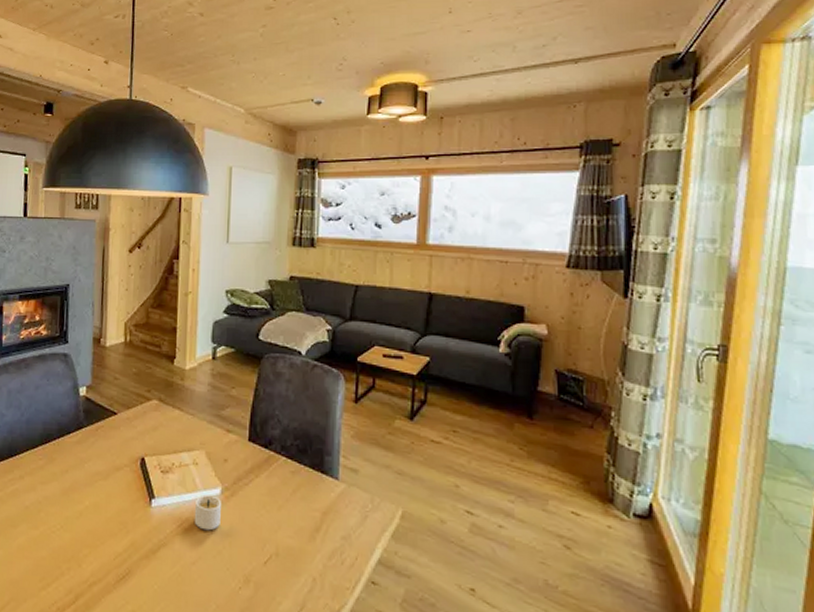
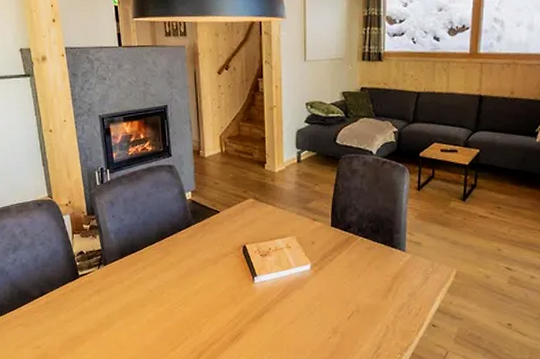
candle: present [194,494,221,531] -> none [289,270,311,298]

